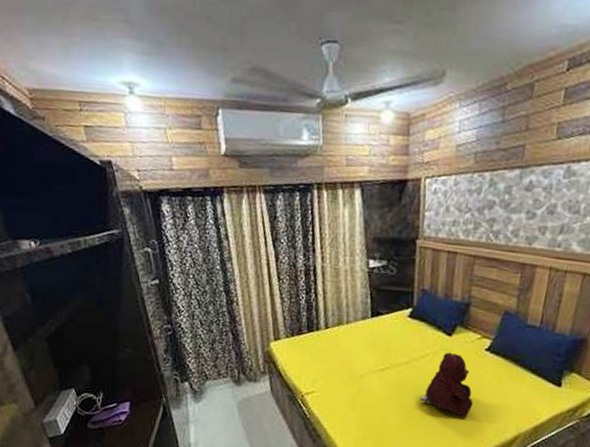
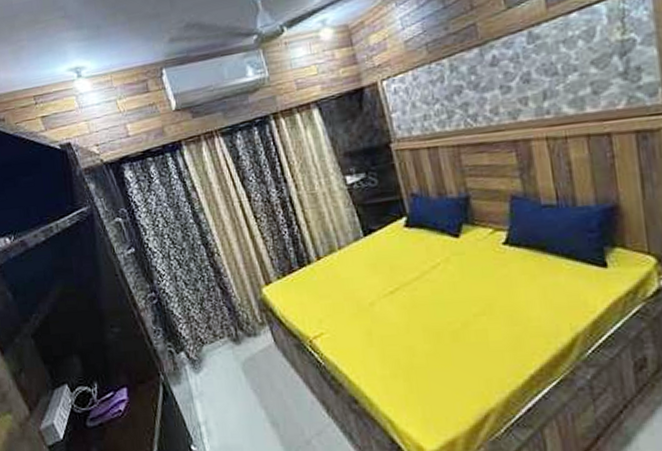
teddy bear: present [419,352,474,416] -> none [443,255,509,327]

